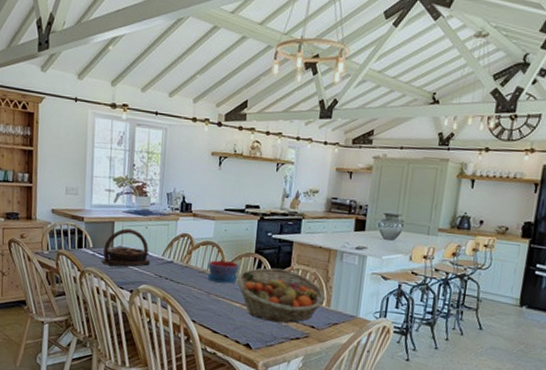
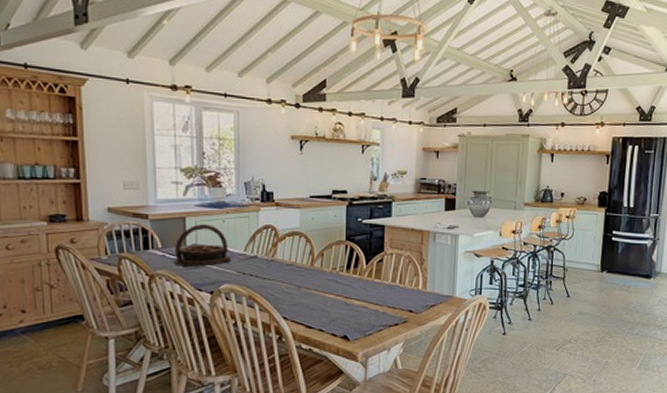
bowl: present [207,260,239,284] -> none [296,251,330,275]
fruit basket: present [236,268,326,323] -> none [328,254,421,311]

